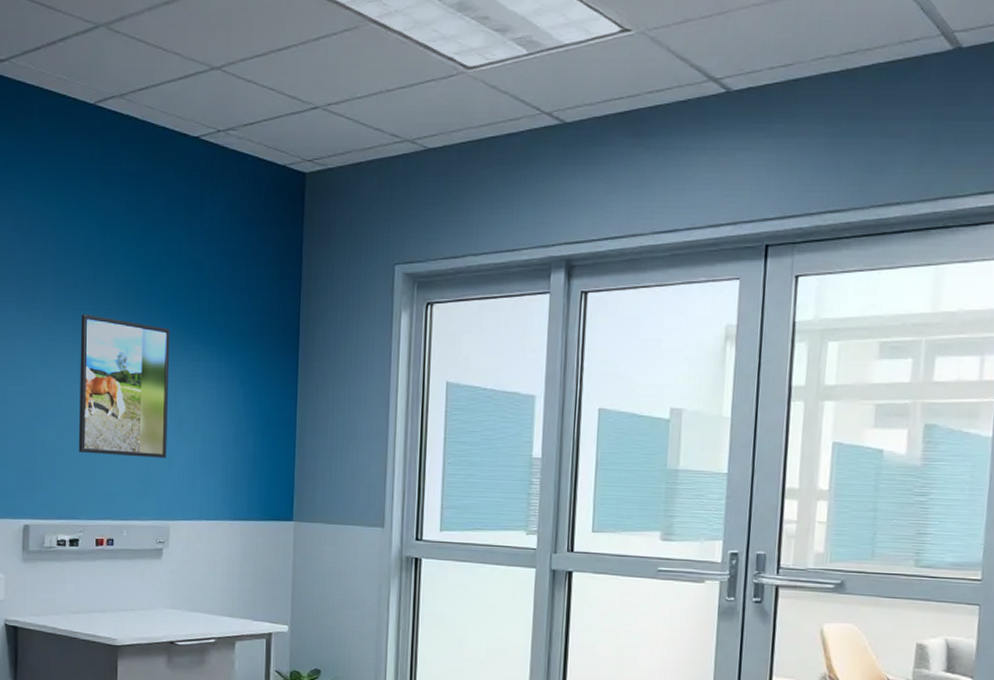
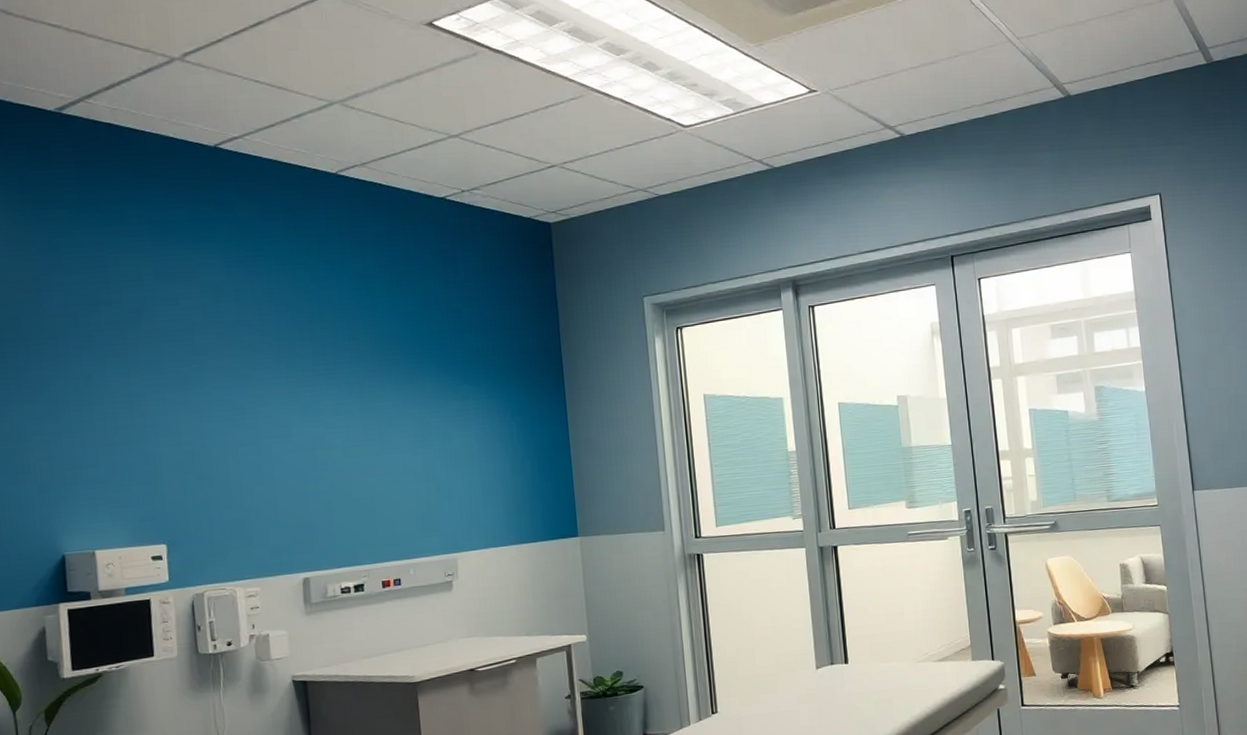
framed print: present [78,314,170,458] -> none [343,367,446,500]

